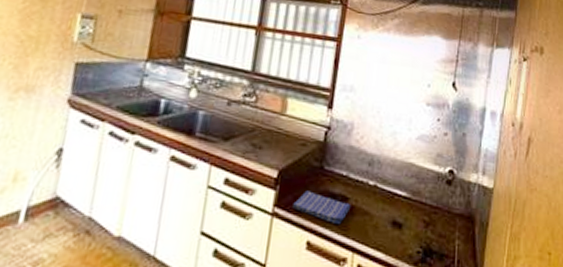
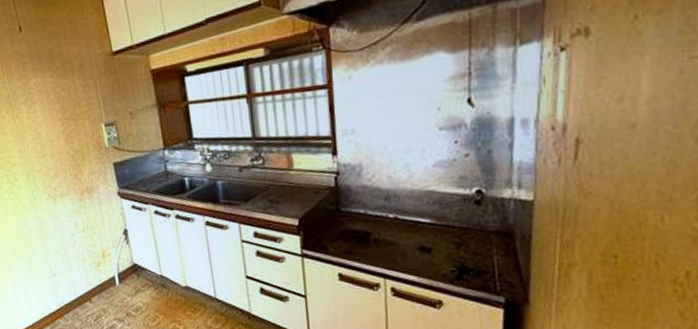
dish towel: present [293,190,351,225] -> none [319,231,375,257]

